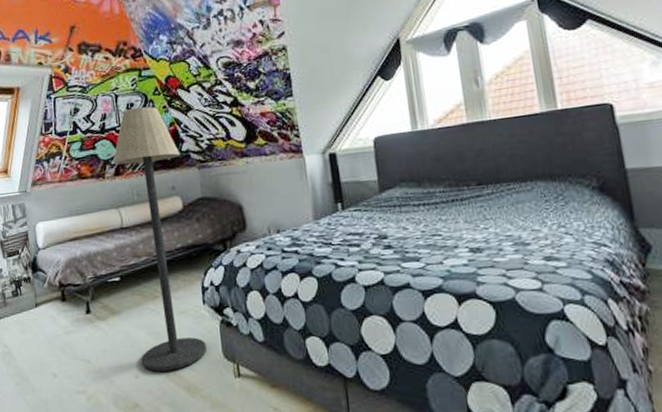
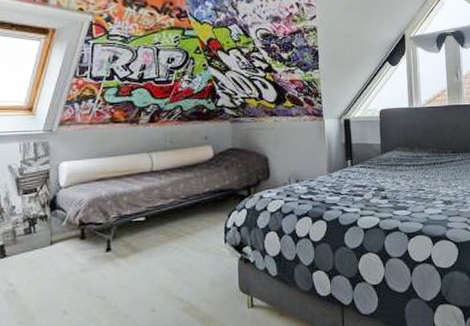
floor lamp: present [112,106,207,372] -> none [148,62,224,305]

